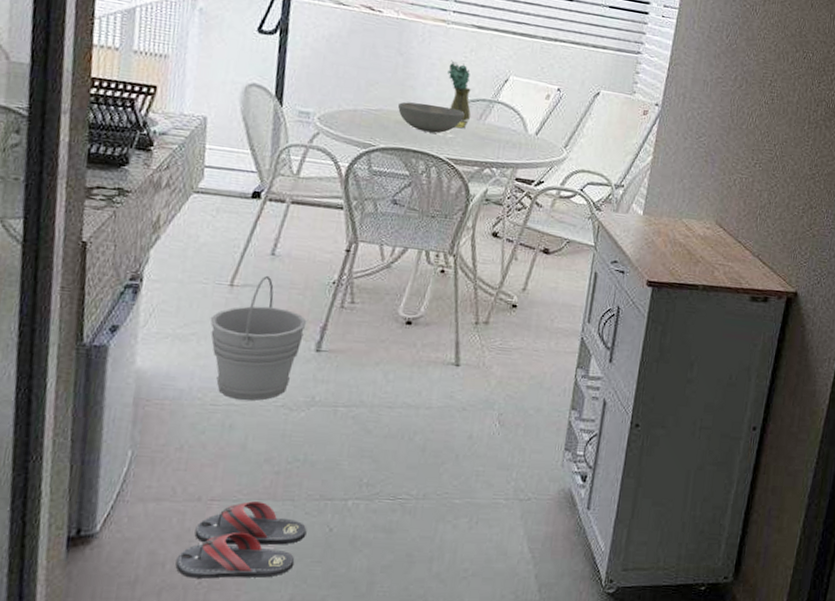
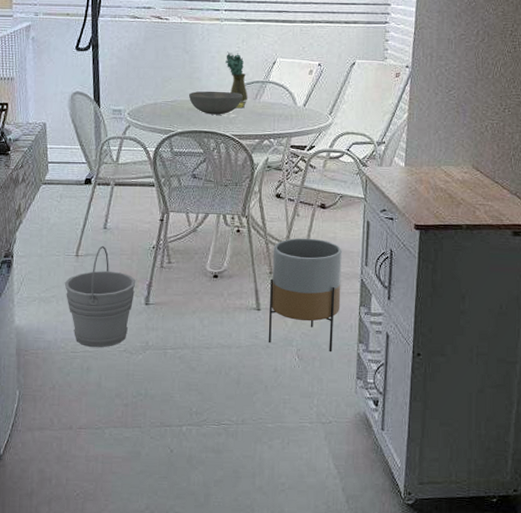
sandal: present [175,501,307,579] -> none [59,429,153,491]
planter: none [465,285,563,419] -> present [268,238,342,353]

